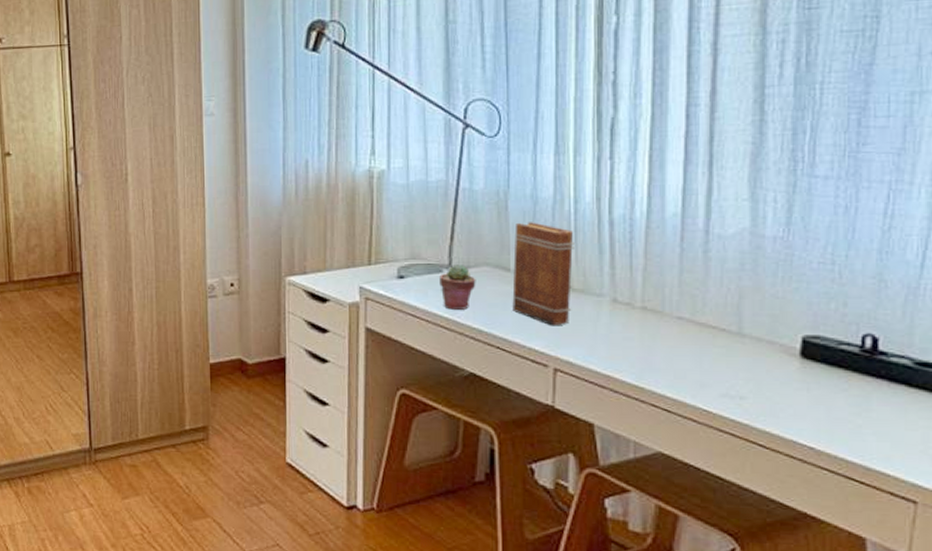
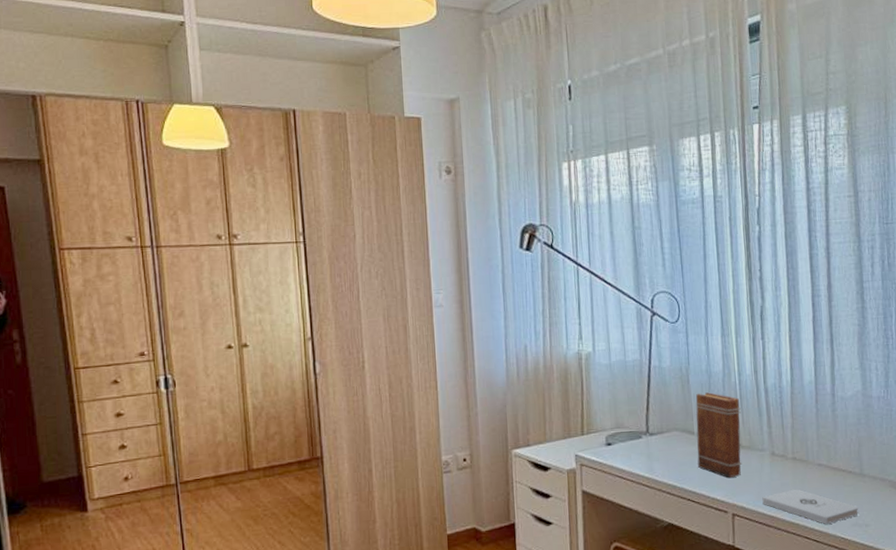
potted succulent: present [439,264,476,310] -> none [640,431,669,470]
notepad: none [596,345,731,391] -> present [762,489,859,524]

